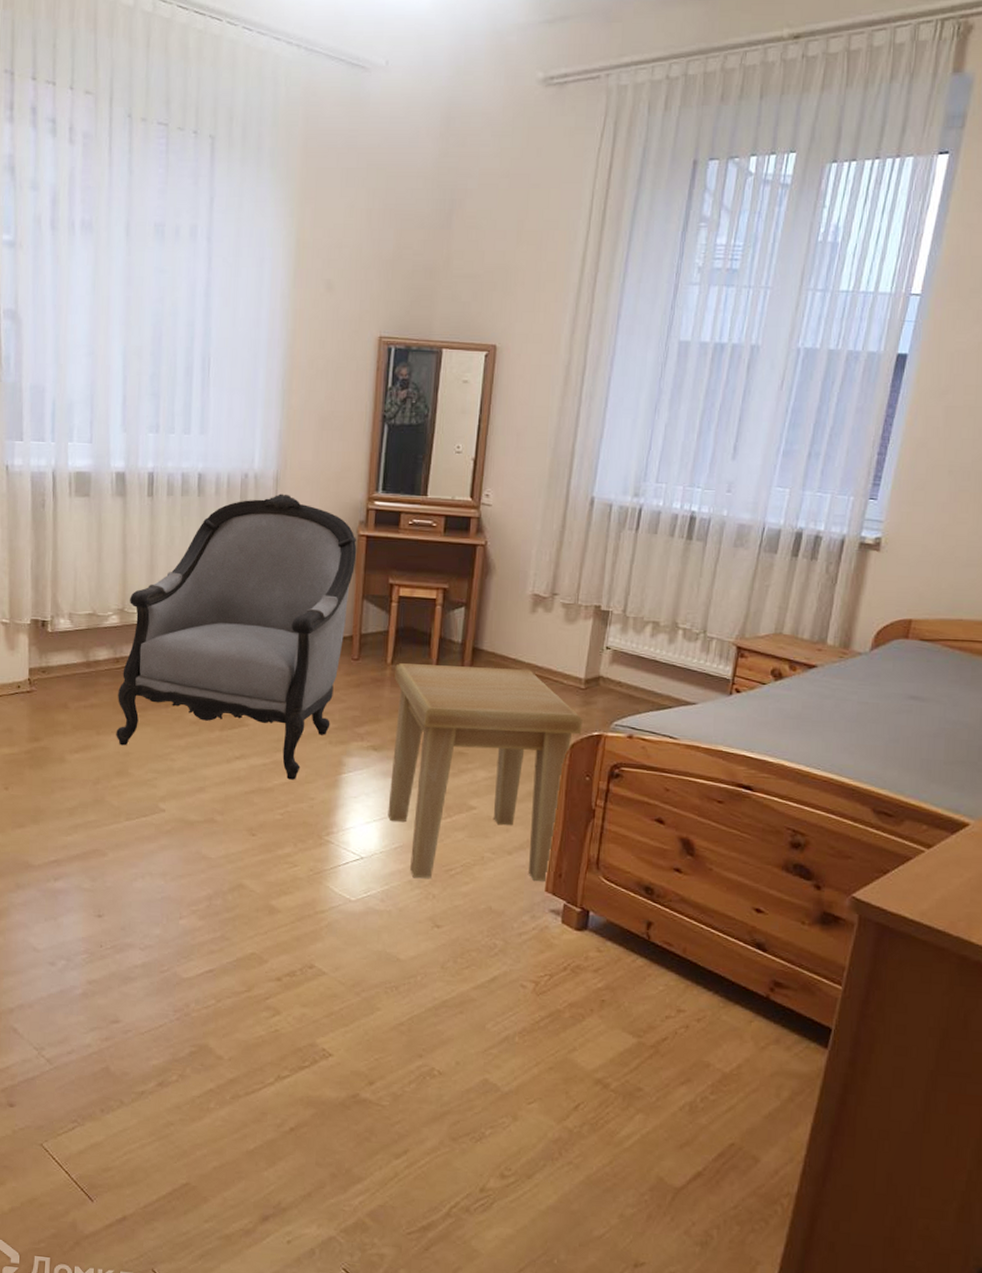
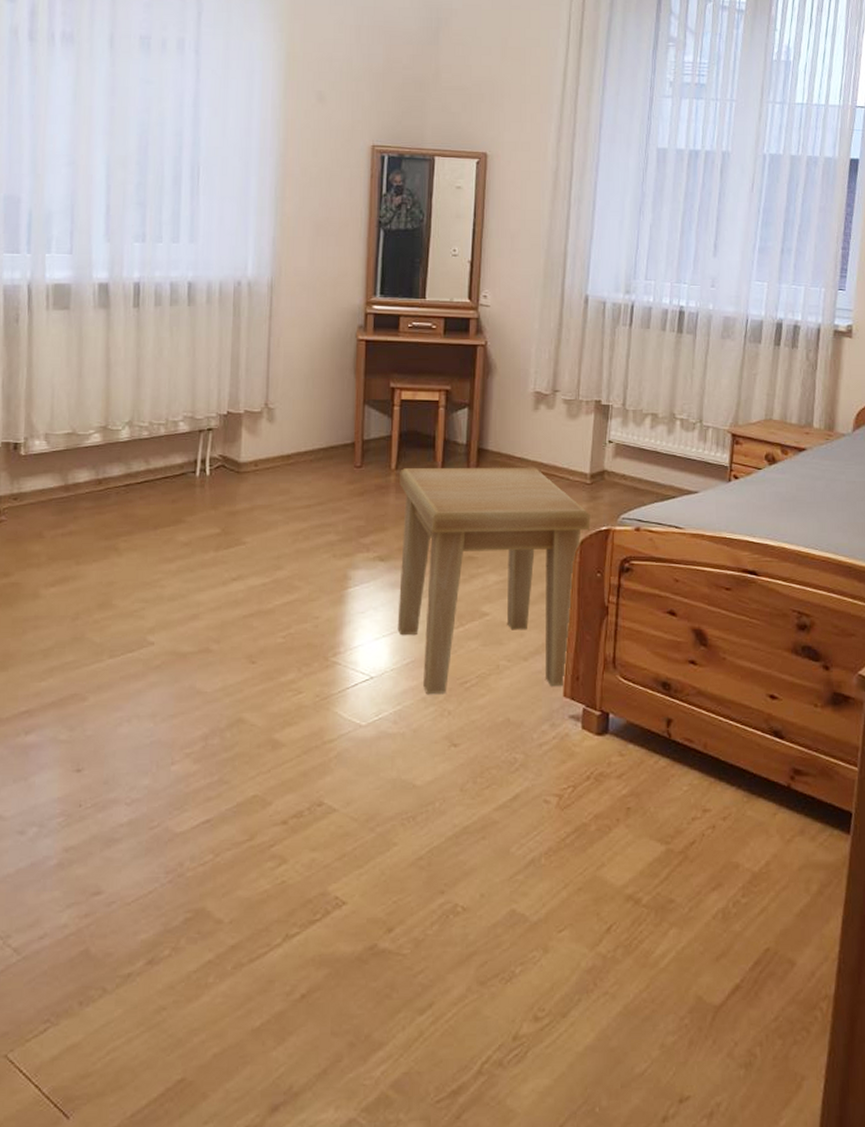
armchair: present [116,493,357,780] -> none [98,300,356,599]

